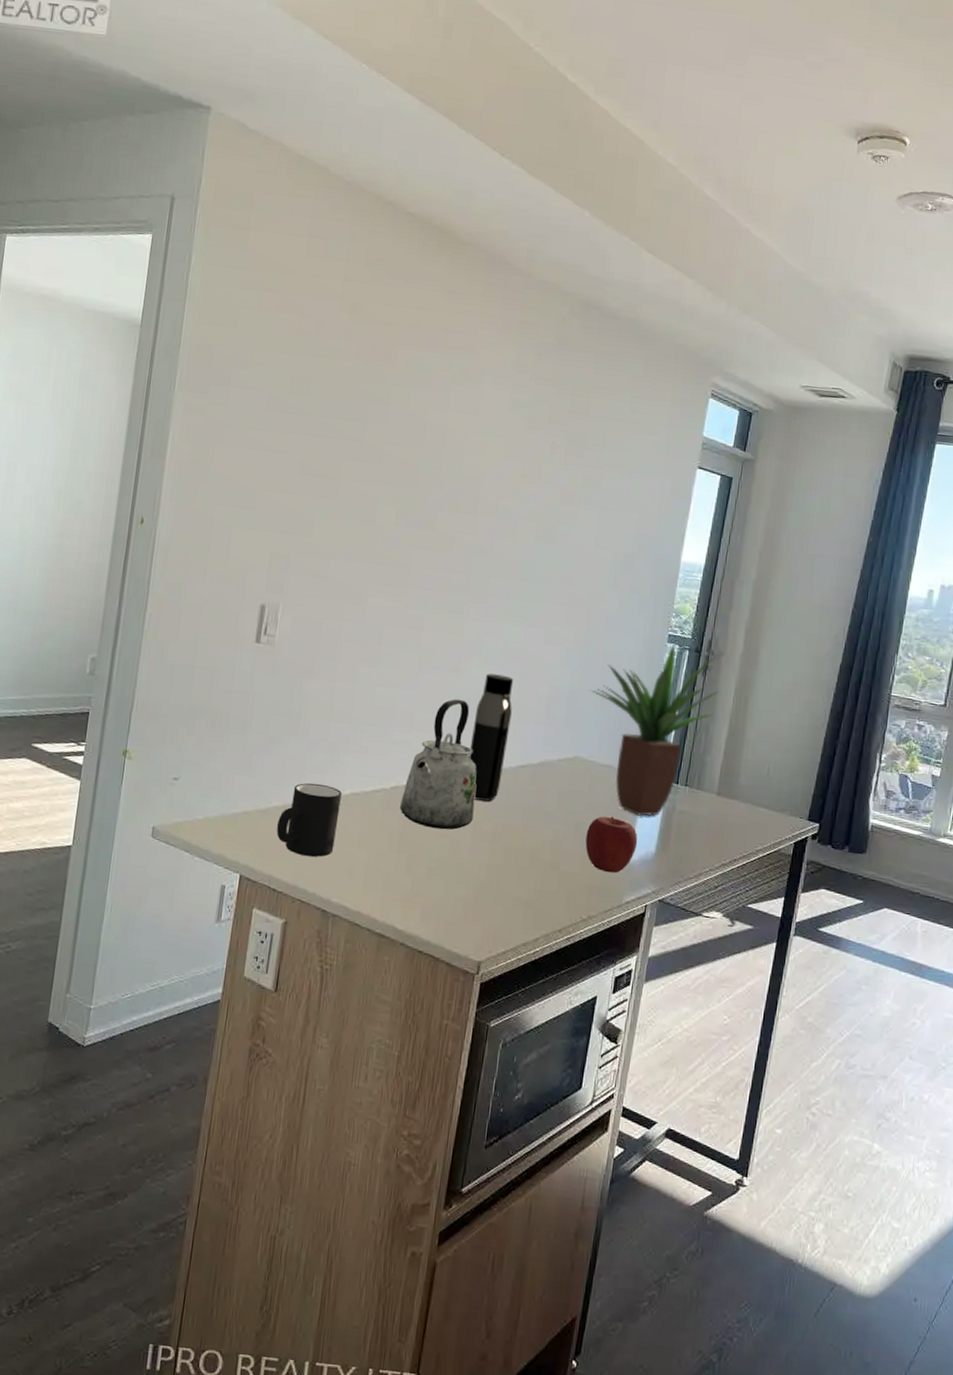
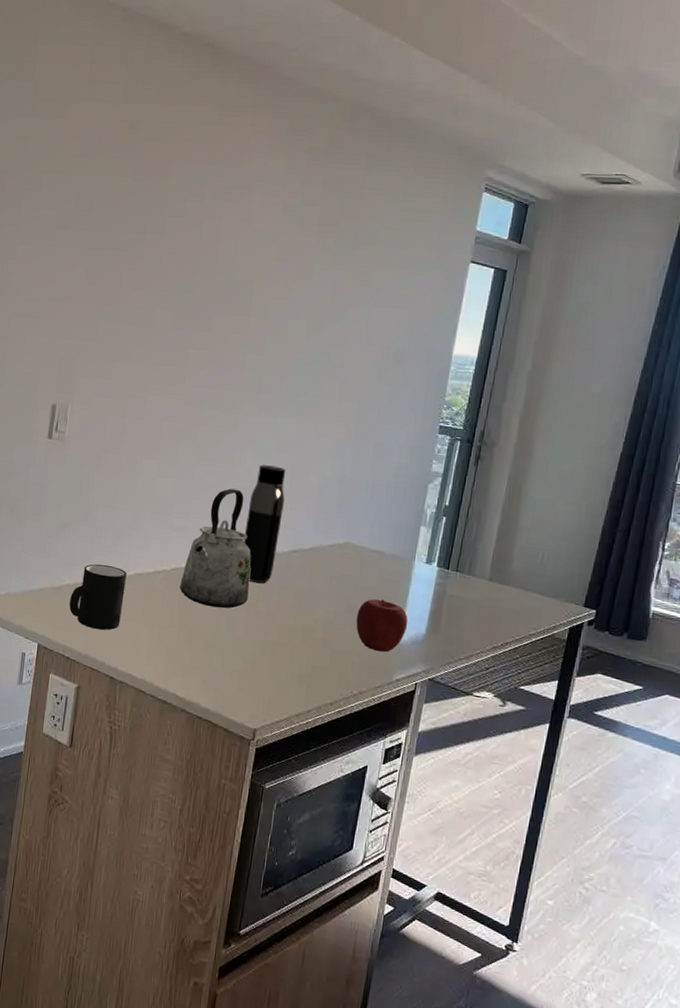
potted plant: present [590,645,720,817] -> none [361,436,492,600]

